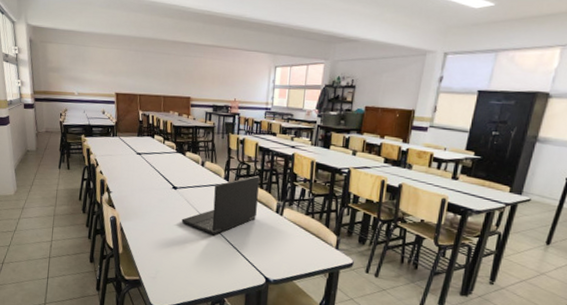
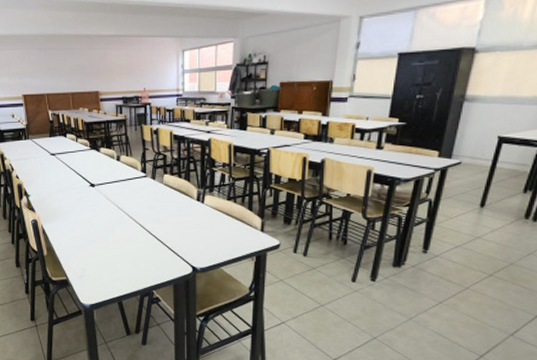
laptop: present [181,175,260,236] -> none [102,165,177,229]

